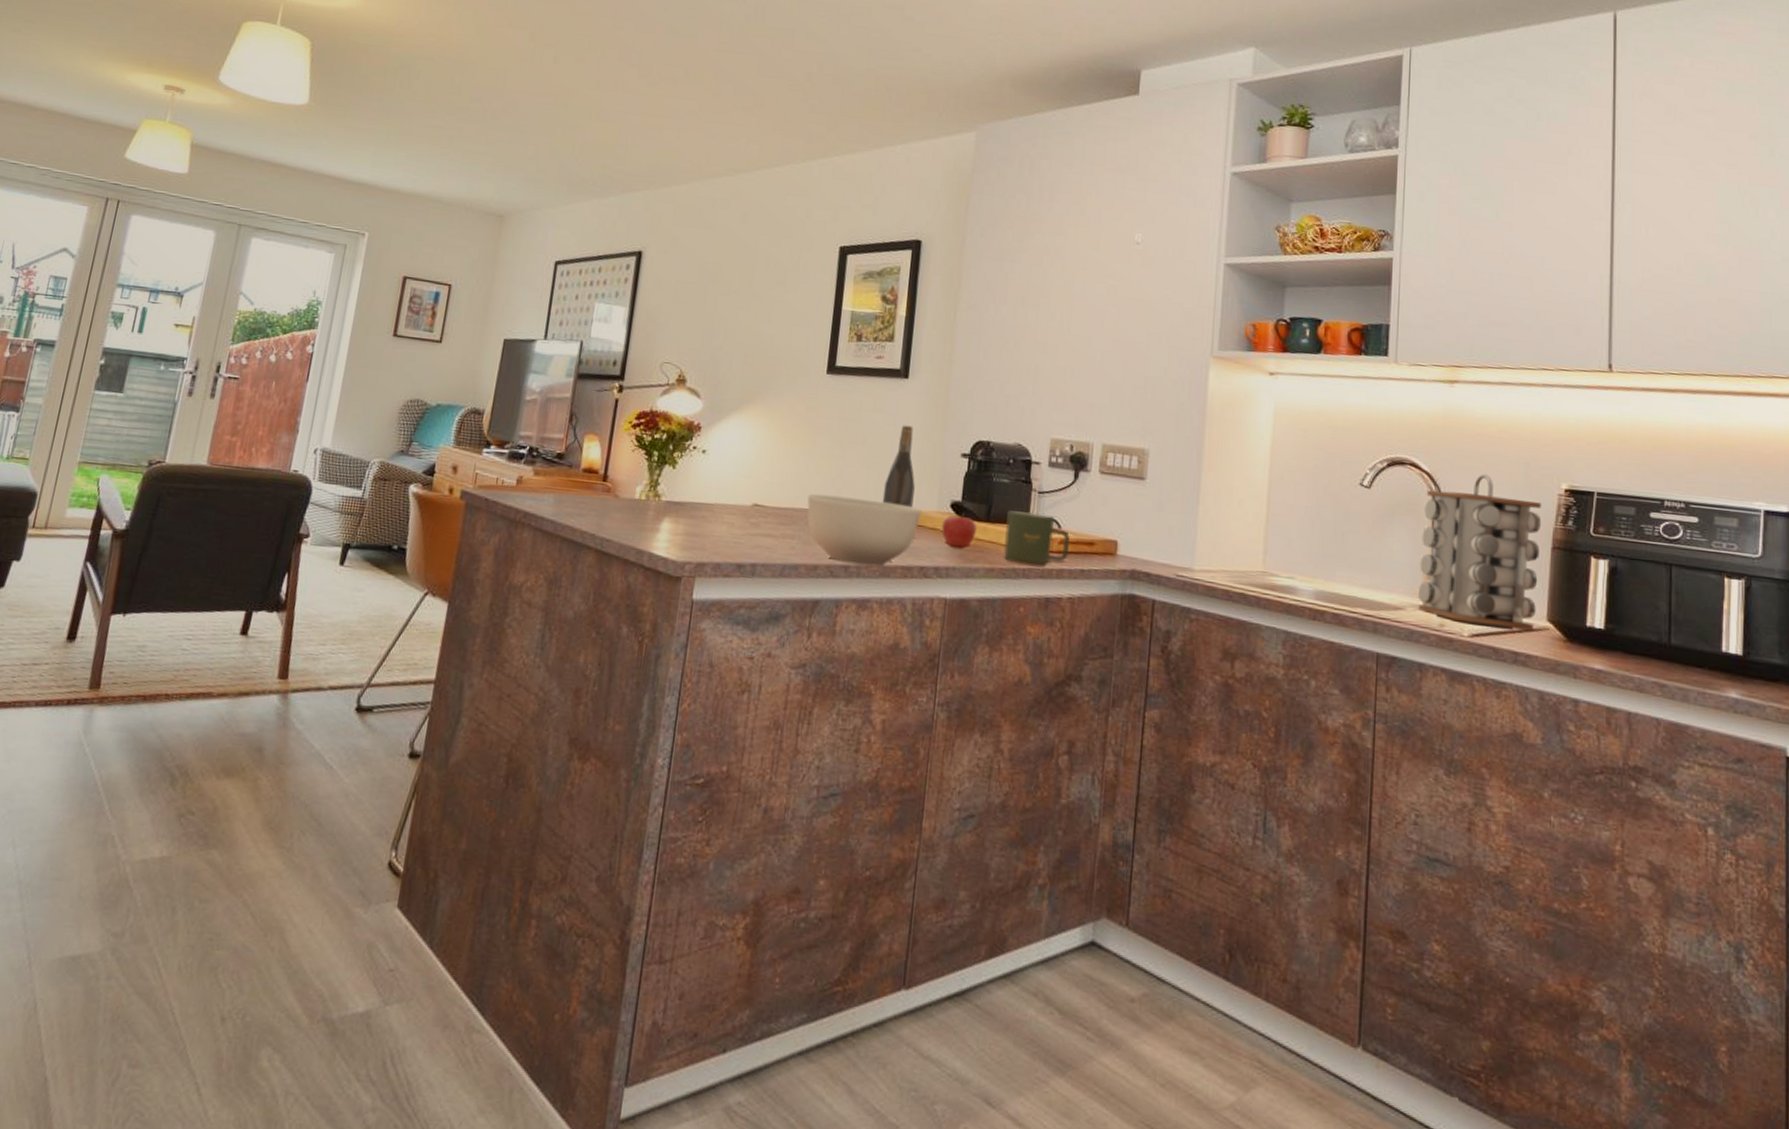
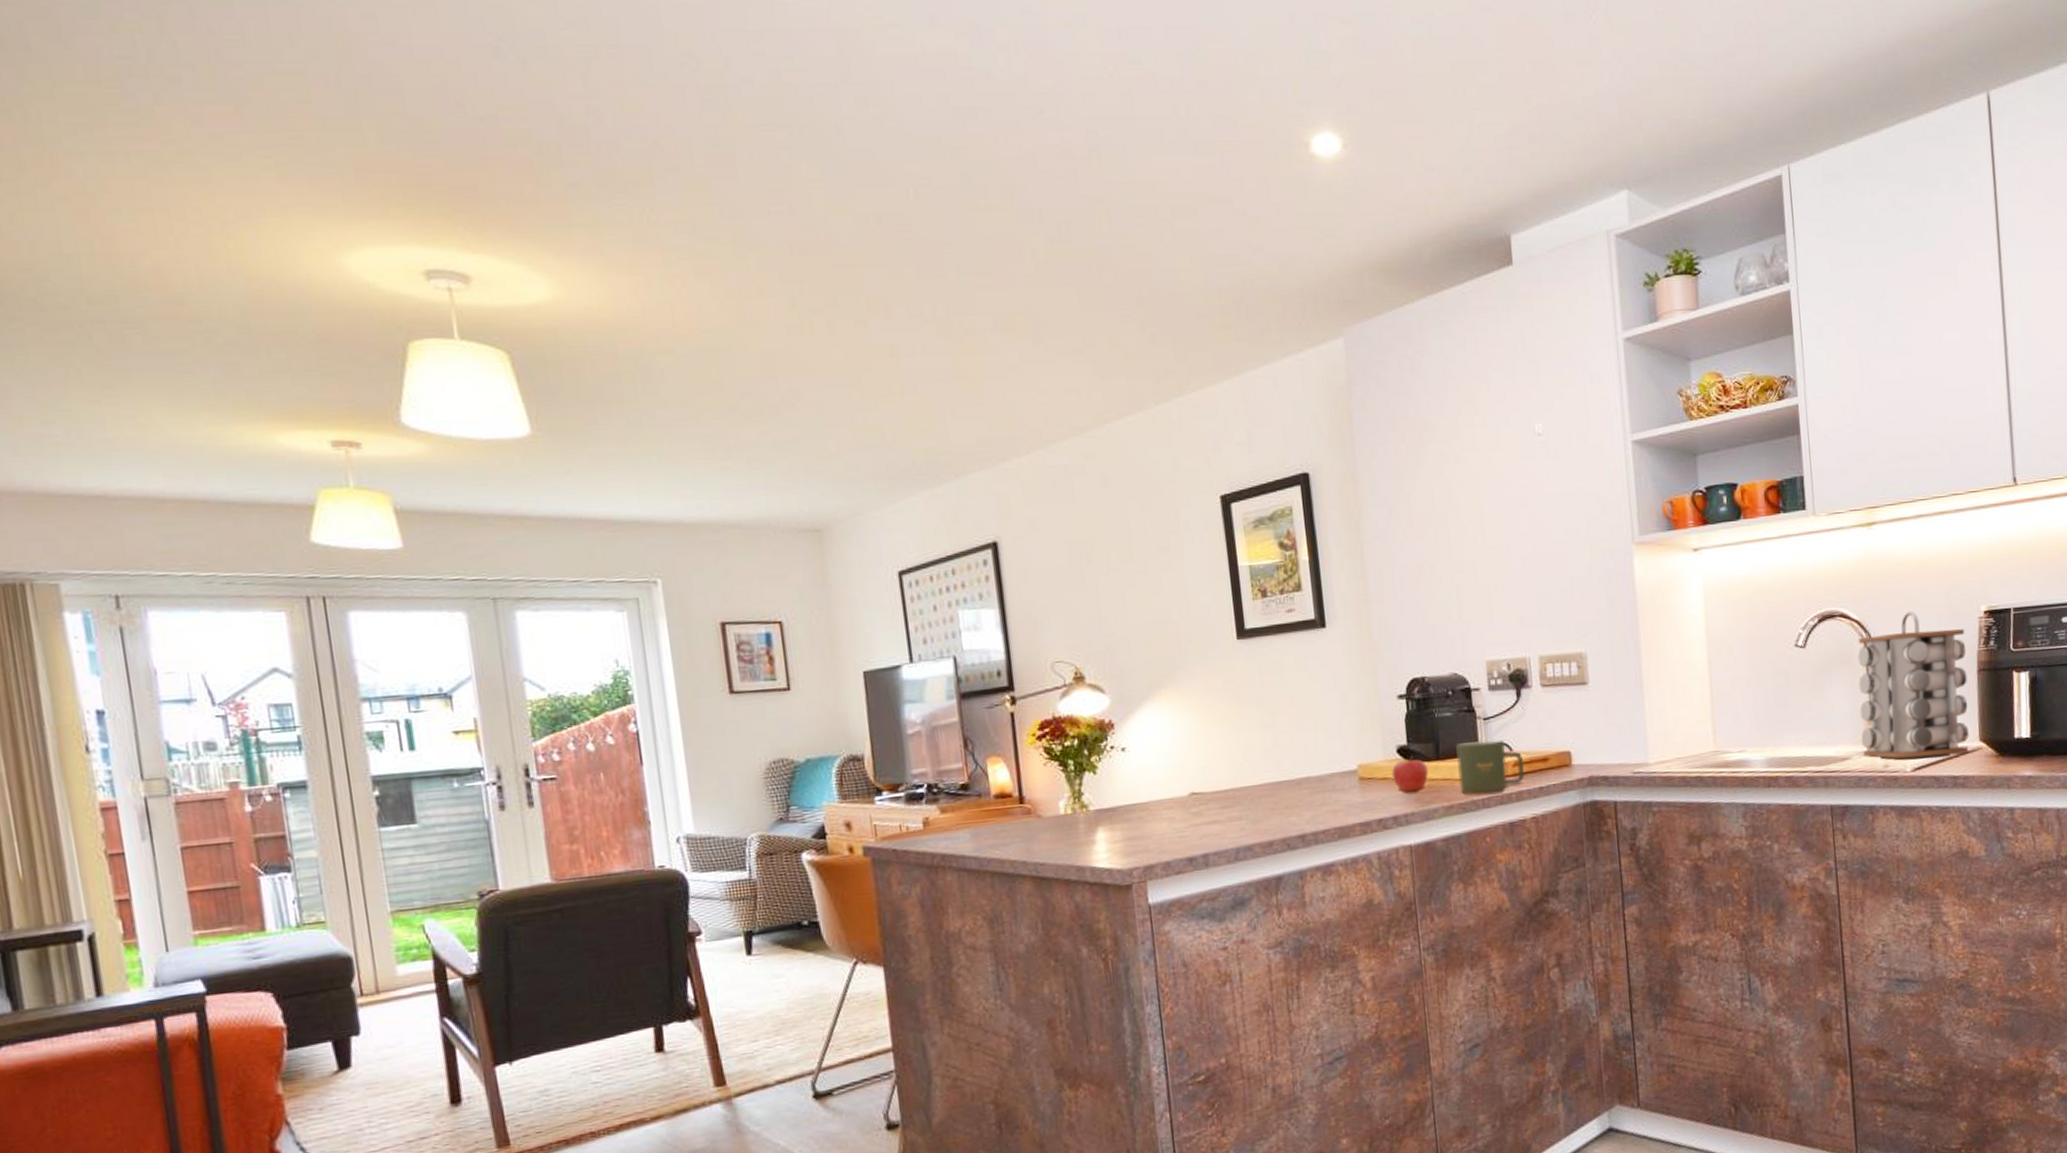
bowl: present [807,493,922,568] -> none [1245,760,1369,834]
wine bottle: present [882,425,915,508] -> none [1323,677,1358,764]

